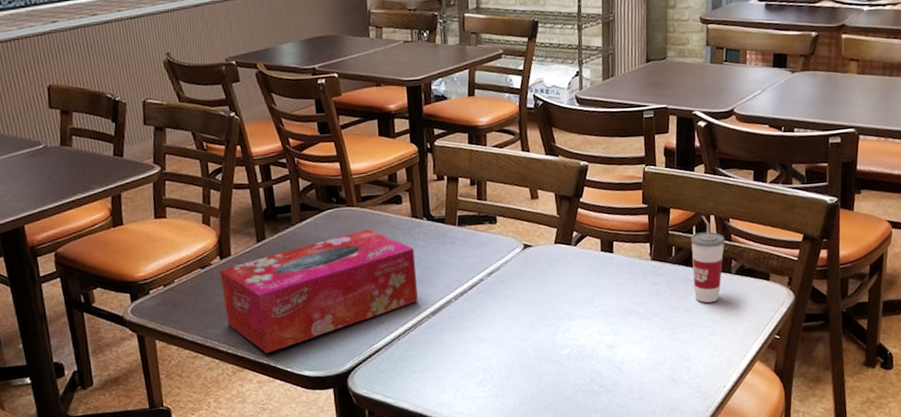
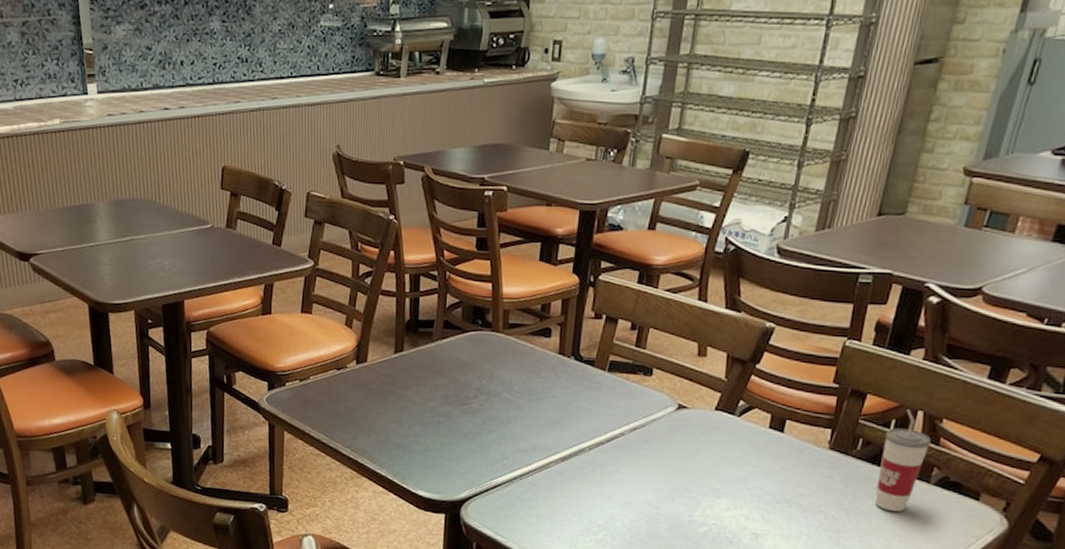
tissue box: present [220,228,418,354] -> none [353,357,555,466]

